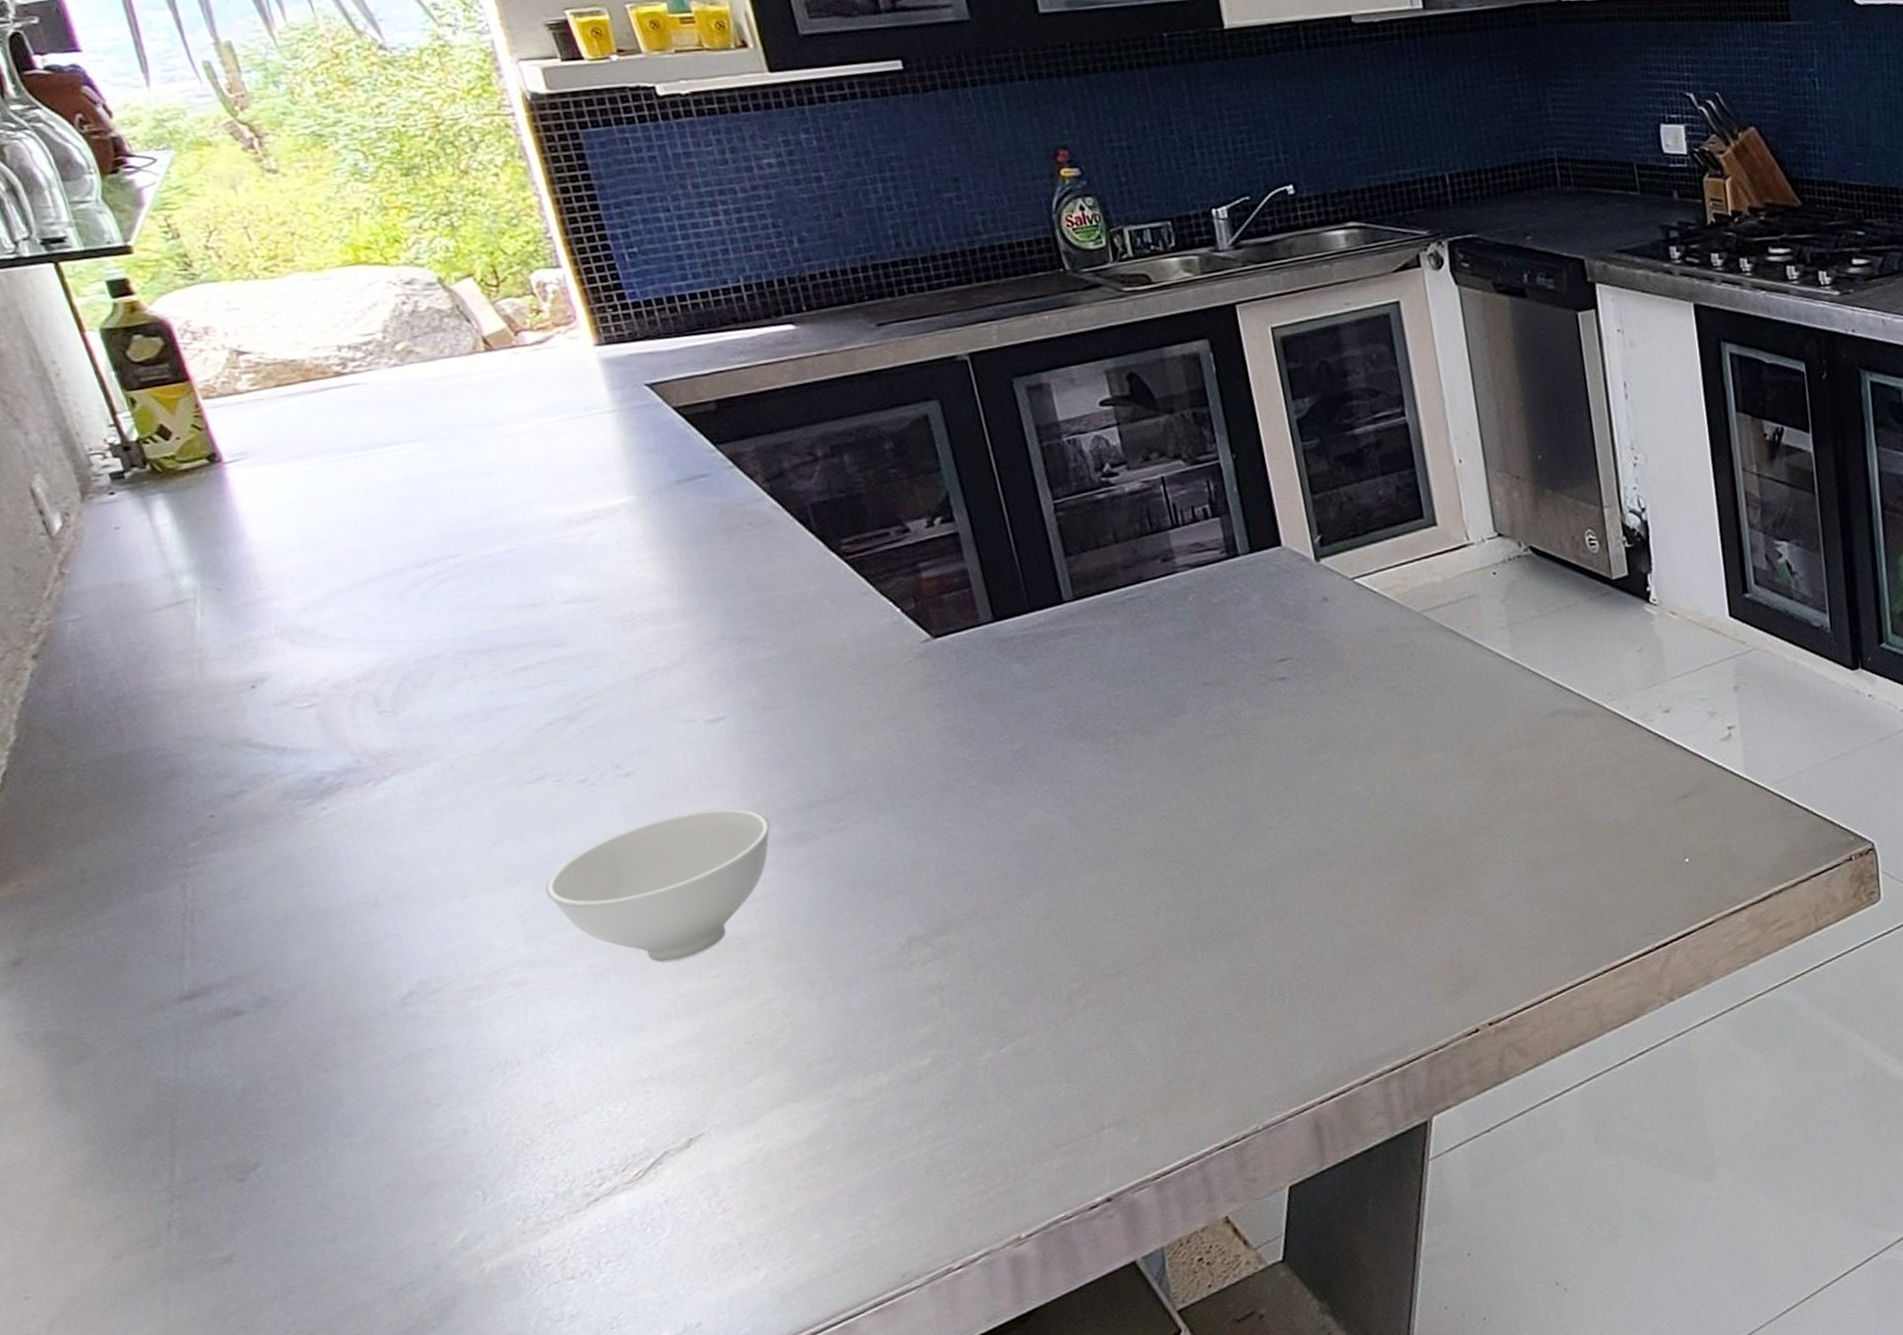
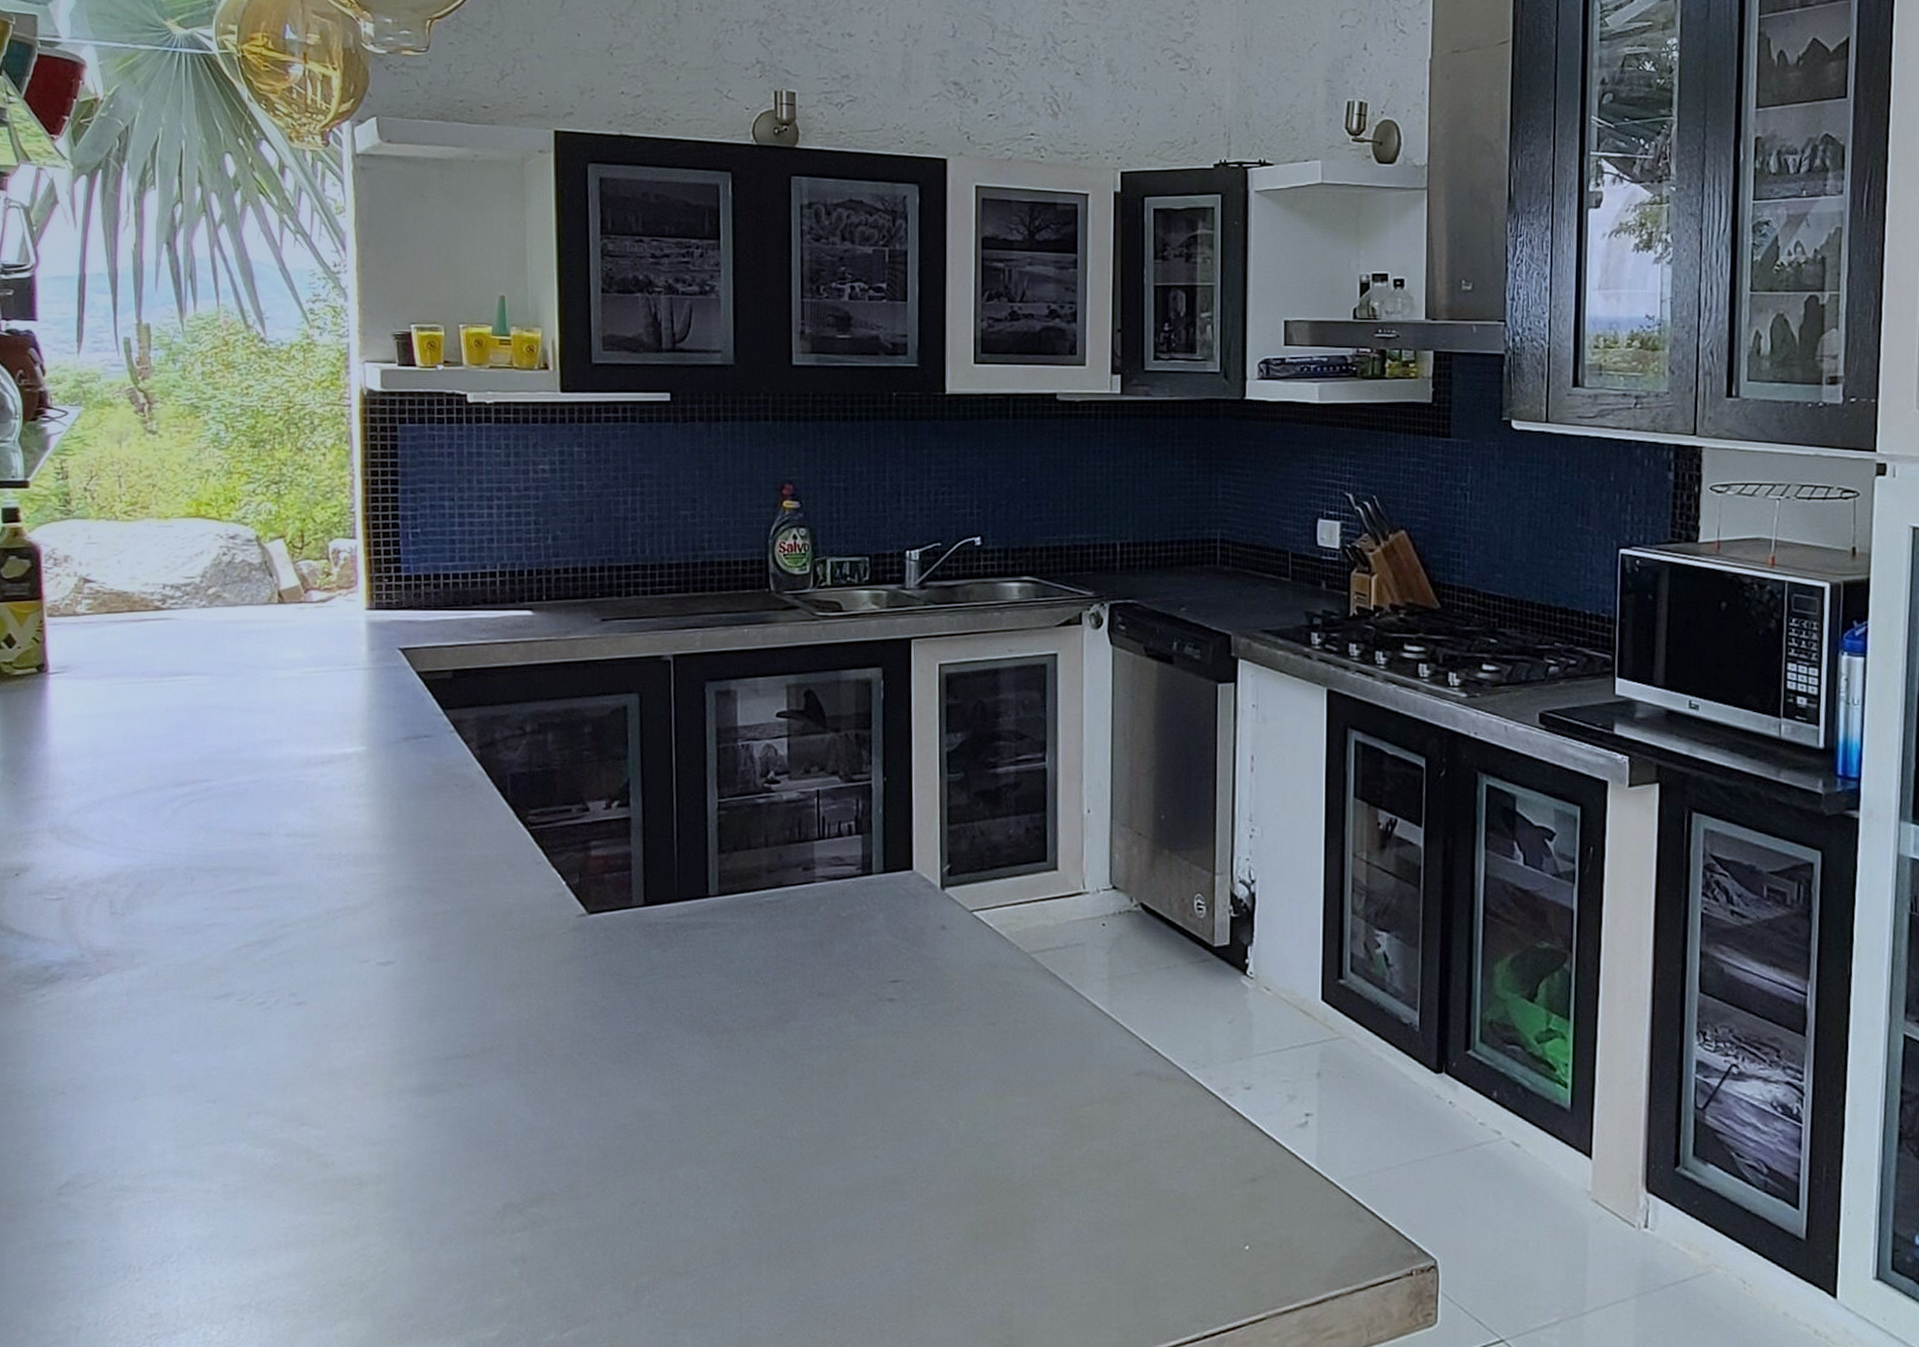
bowl: present [545,808,771,962] -> none [204,1048,409,1191]

